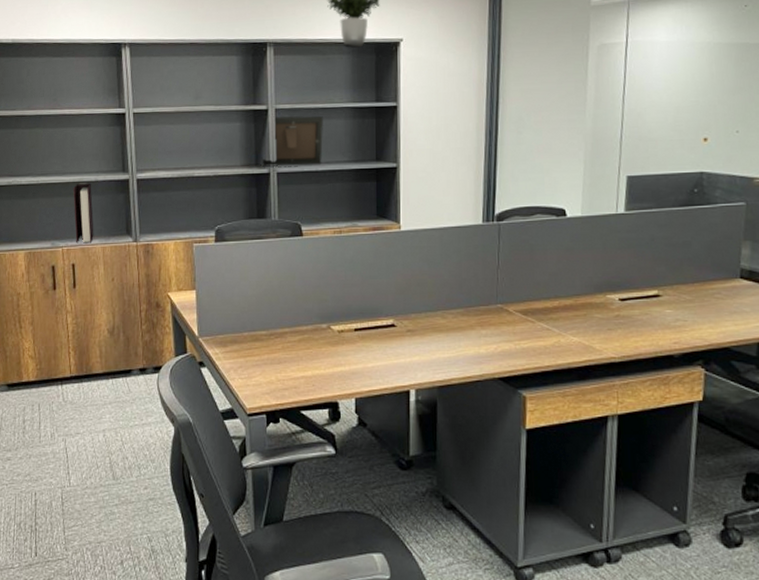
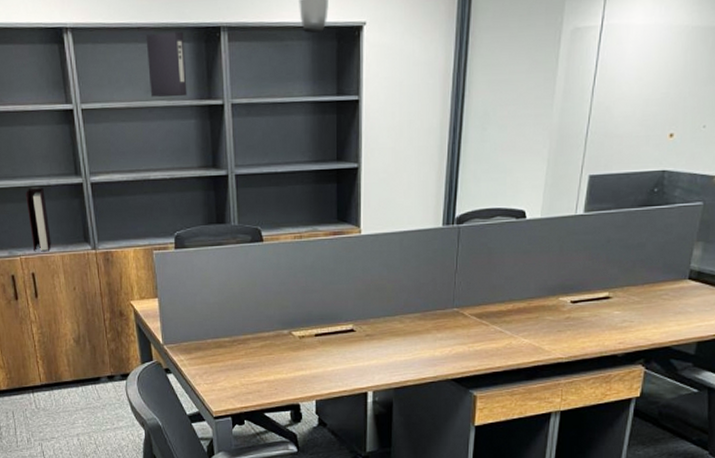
binder: none [197,46,234,103] -> present [146,31,187,97]
picture frame: present [262,115,323,166] -> none [218,111,282,168]

